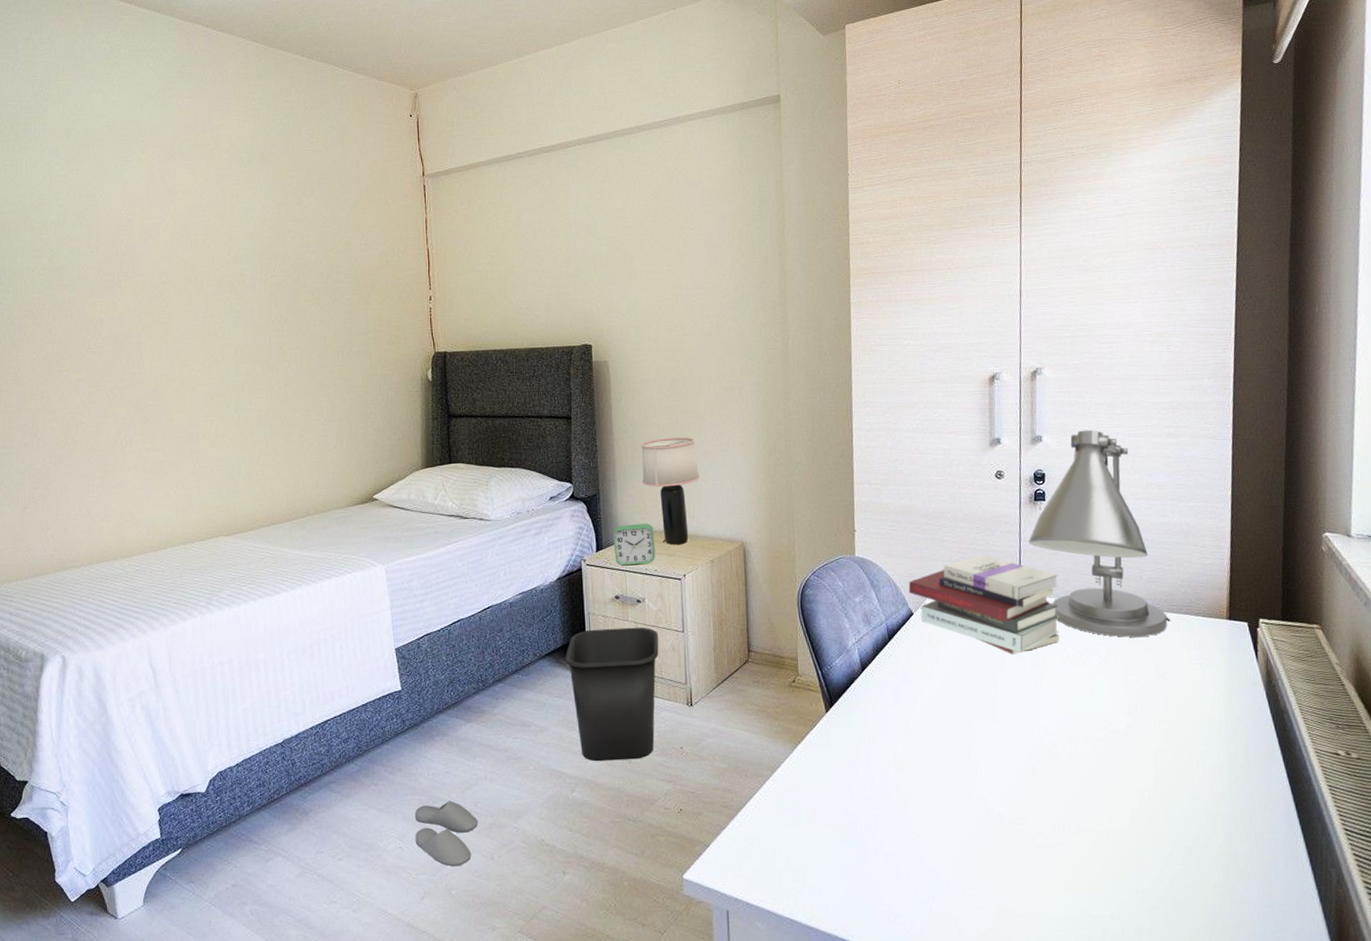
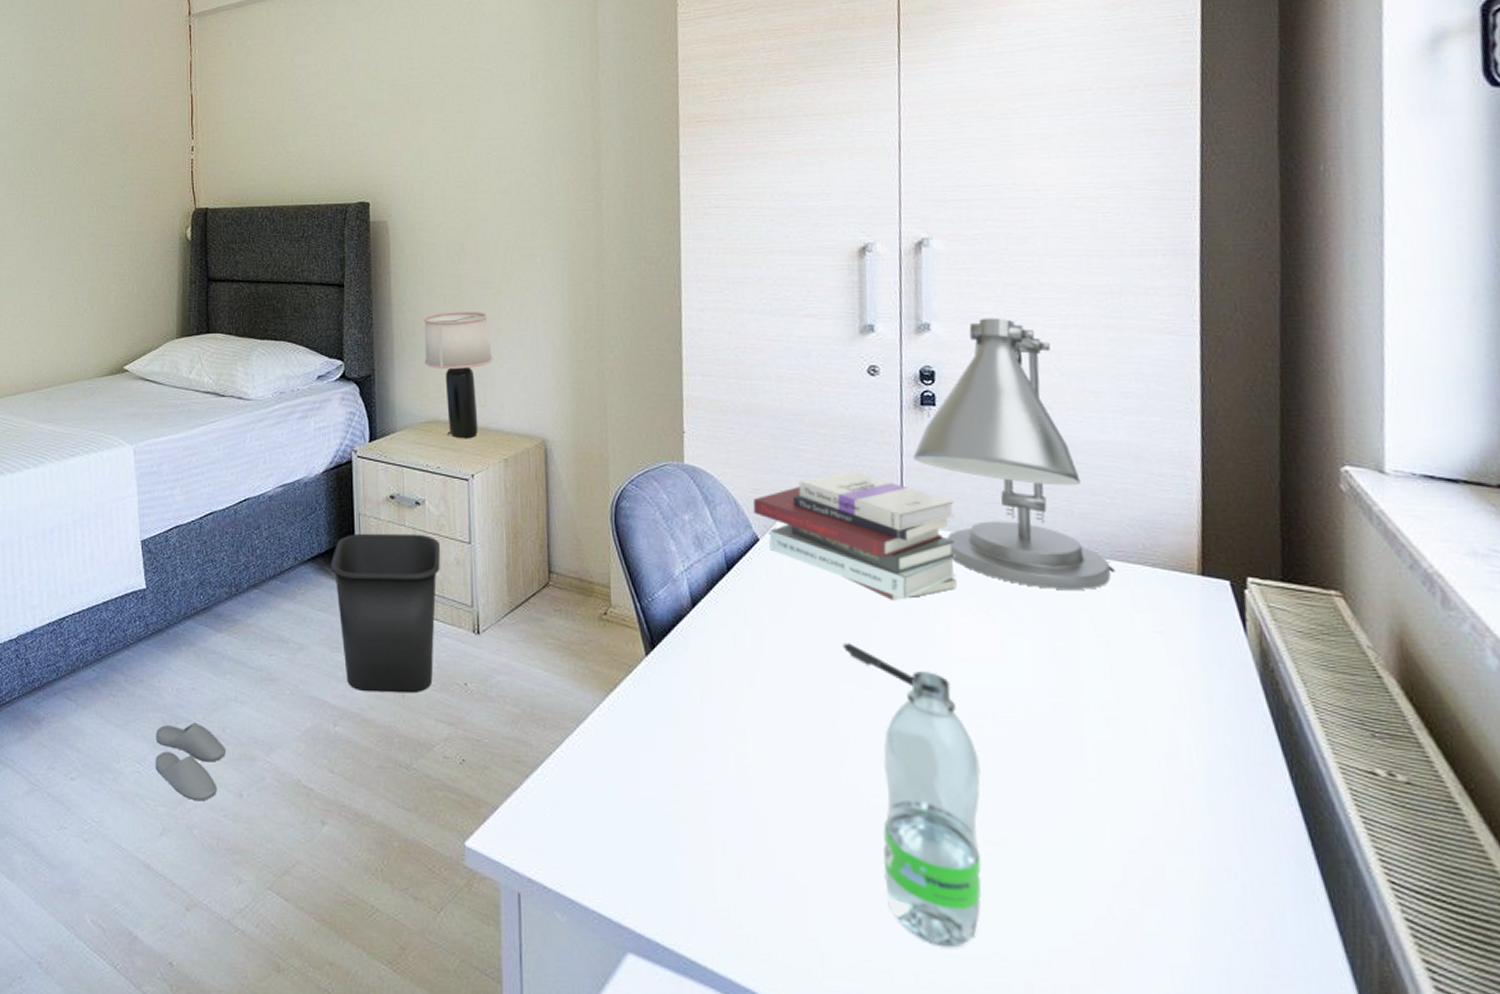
alarm clock: present [613,523,656,566] -> none [389,411,439,460]
pen: none [975,690,1028,720] -> present [842,643,914,687]
bottle: none [1004,707,1075,913] -> present [882,671,982,948]

